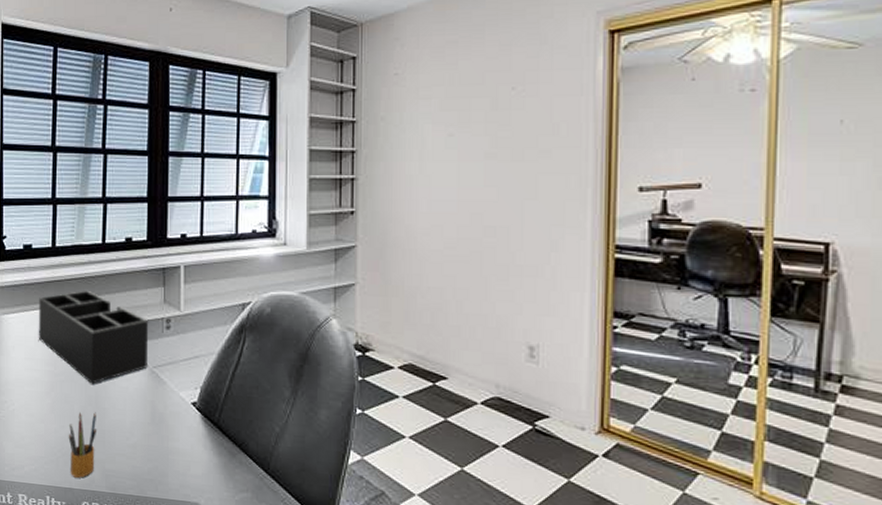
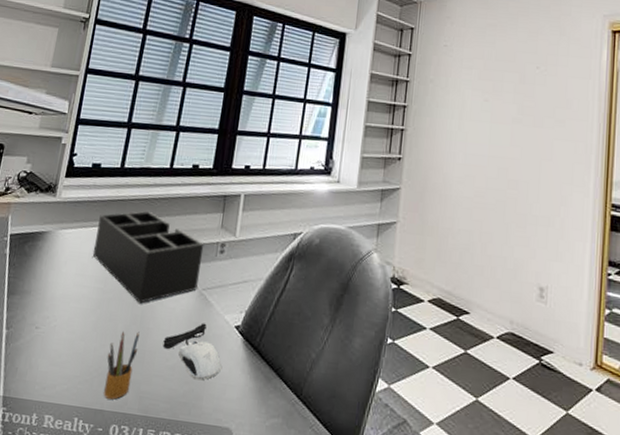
computer mouse: none [121,401,183,458] -> present [162,323,222,381]

